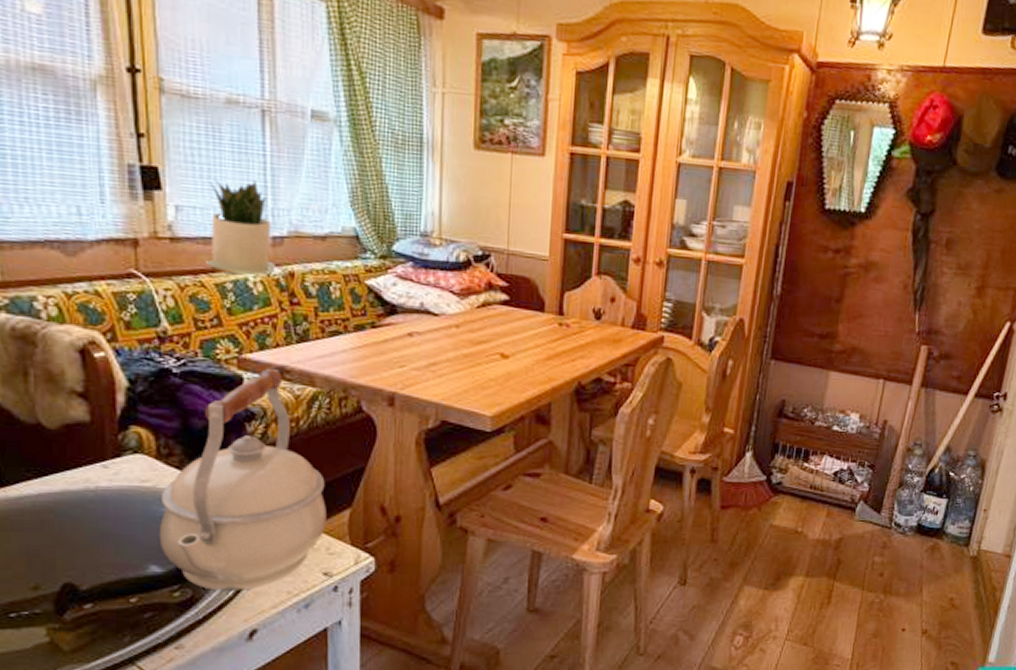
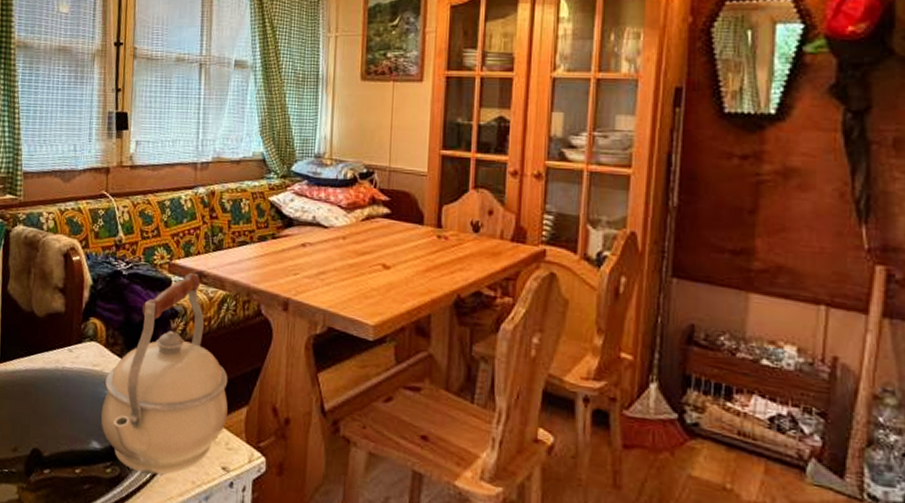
planter: present [204,179,275,276] -> none [152,118,201,195]

